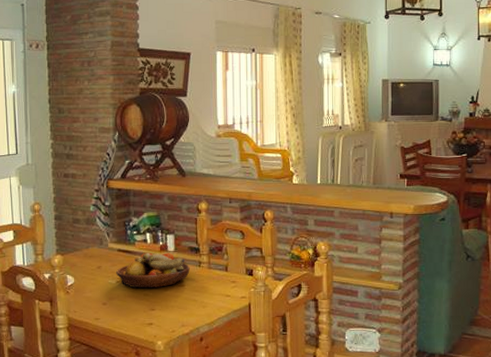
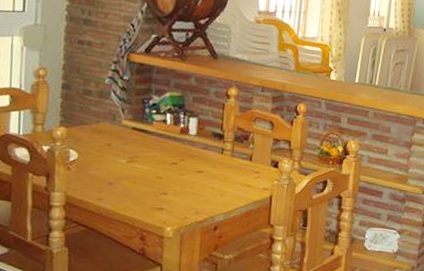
fruit bowl: present [116,252,190,288] -> none [128,133,211,172]

